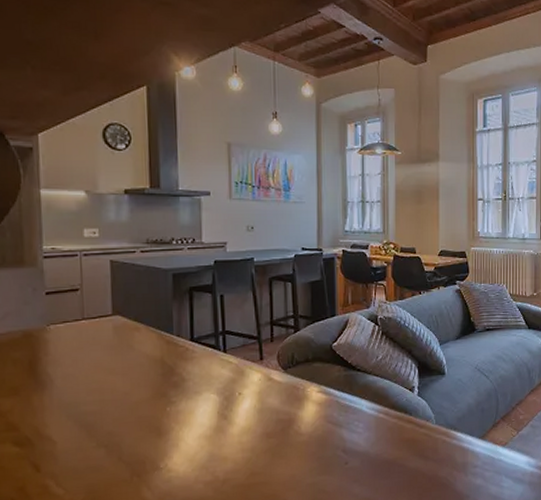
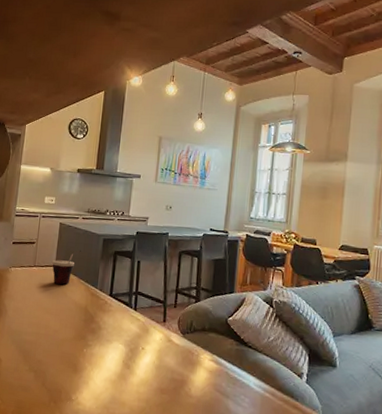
cup: none [108,292,145,336] -> present [52,250,81,285]

